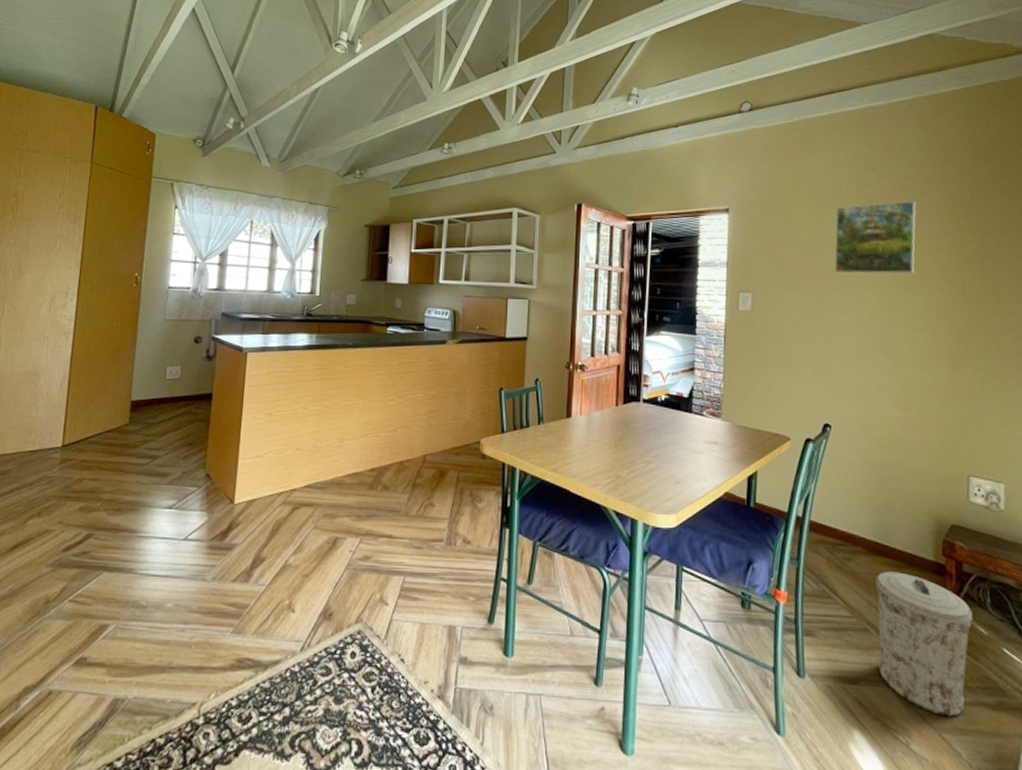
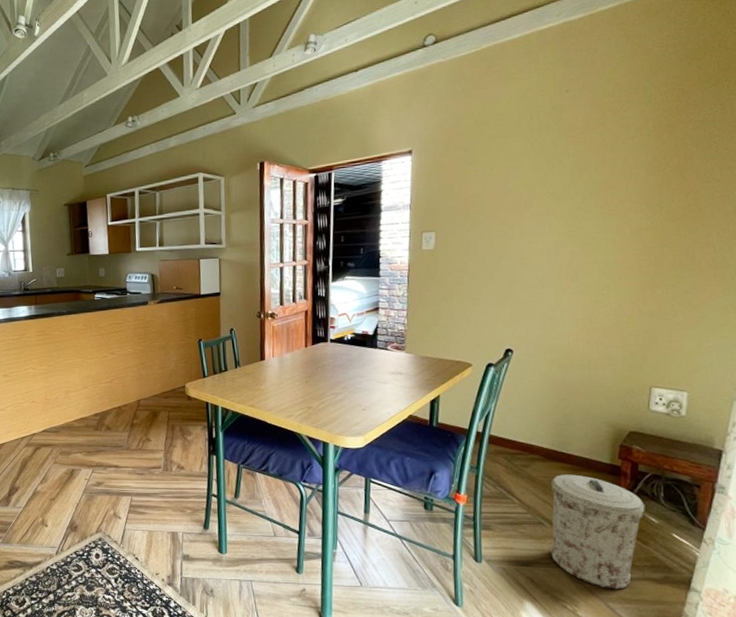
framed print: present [834,201,916,274] -> none [521,120,614,205]

